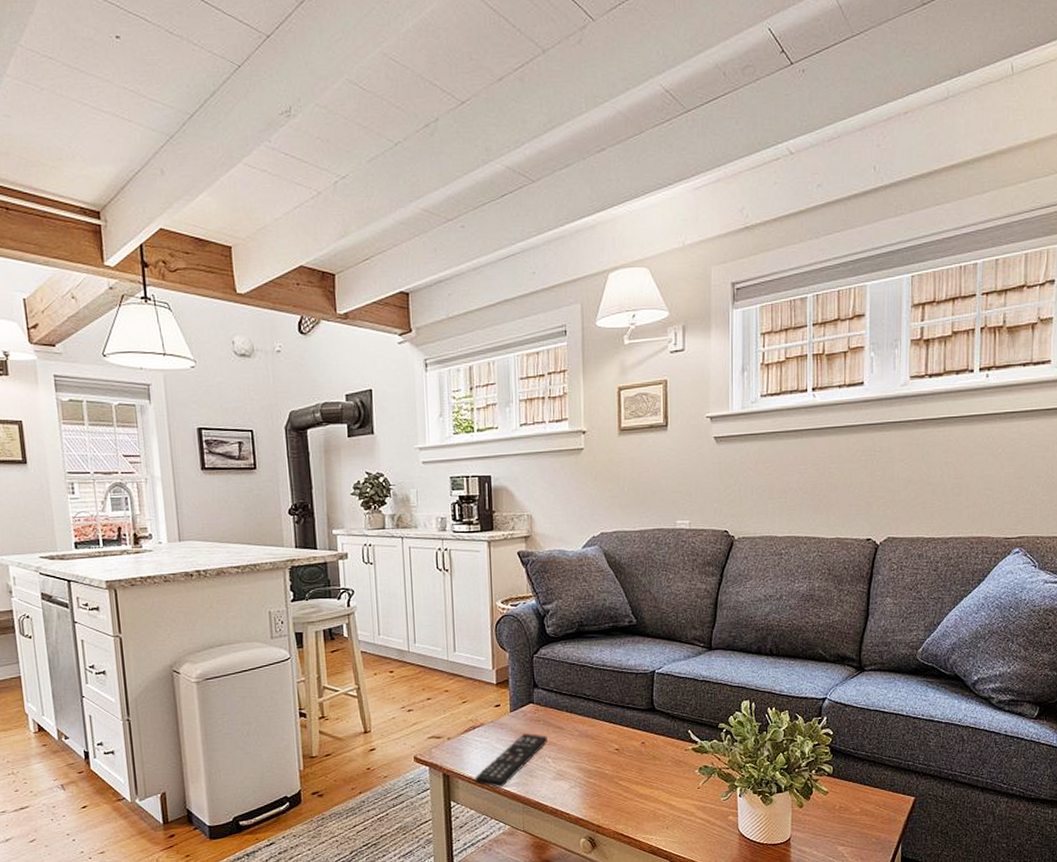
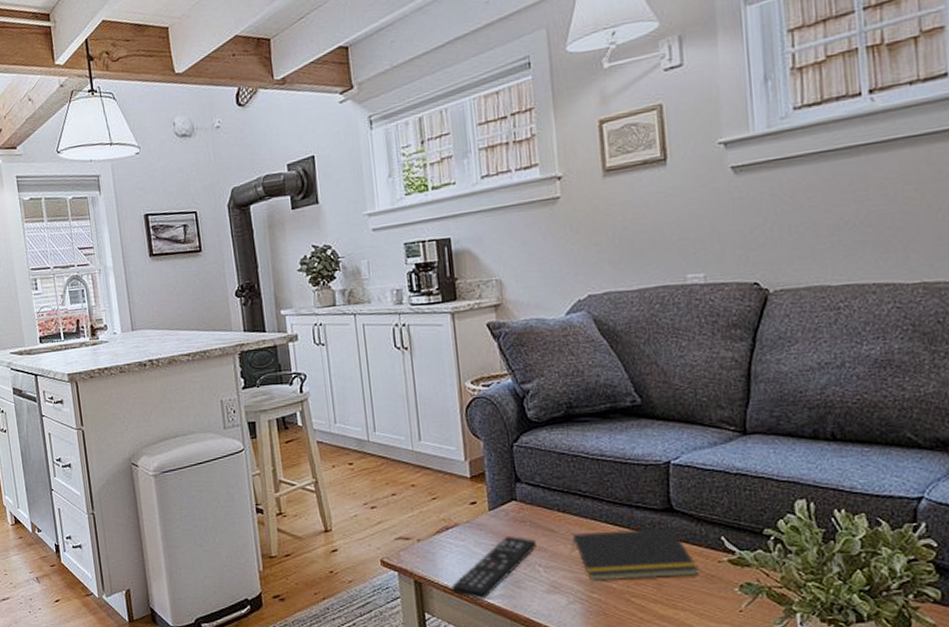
notepad: none [575,724,670,768] -> present [571,527,699,580]

